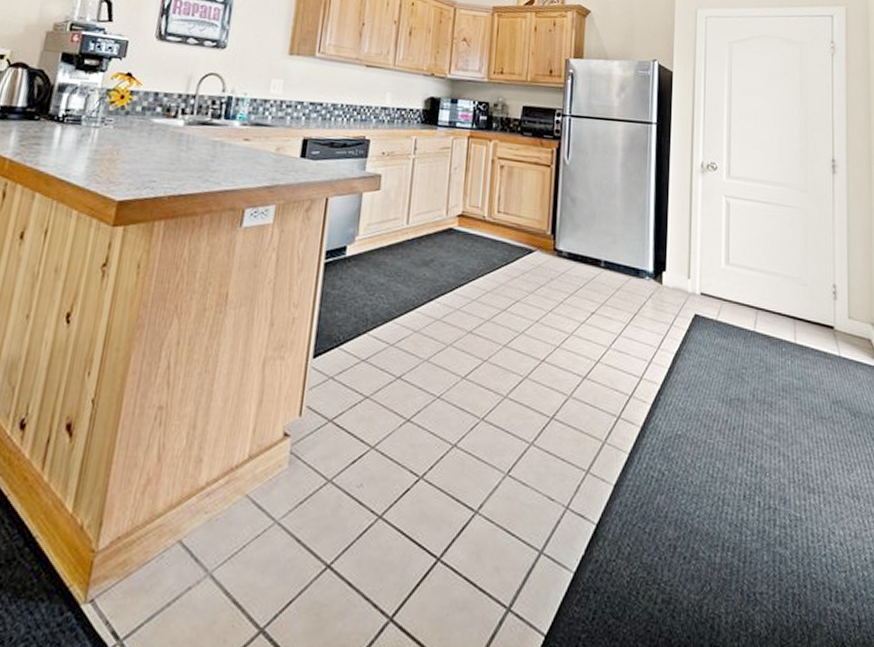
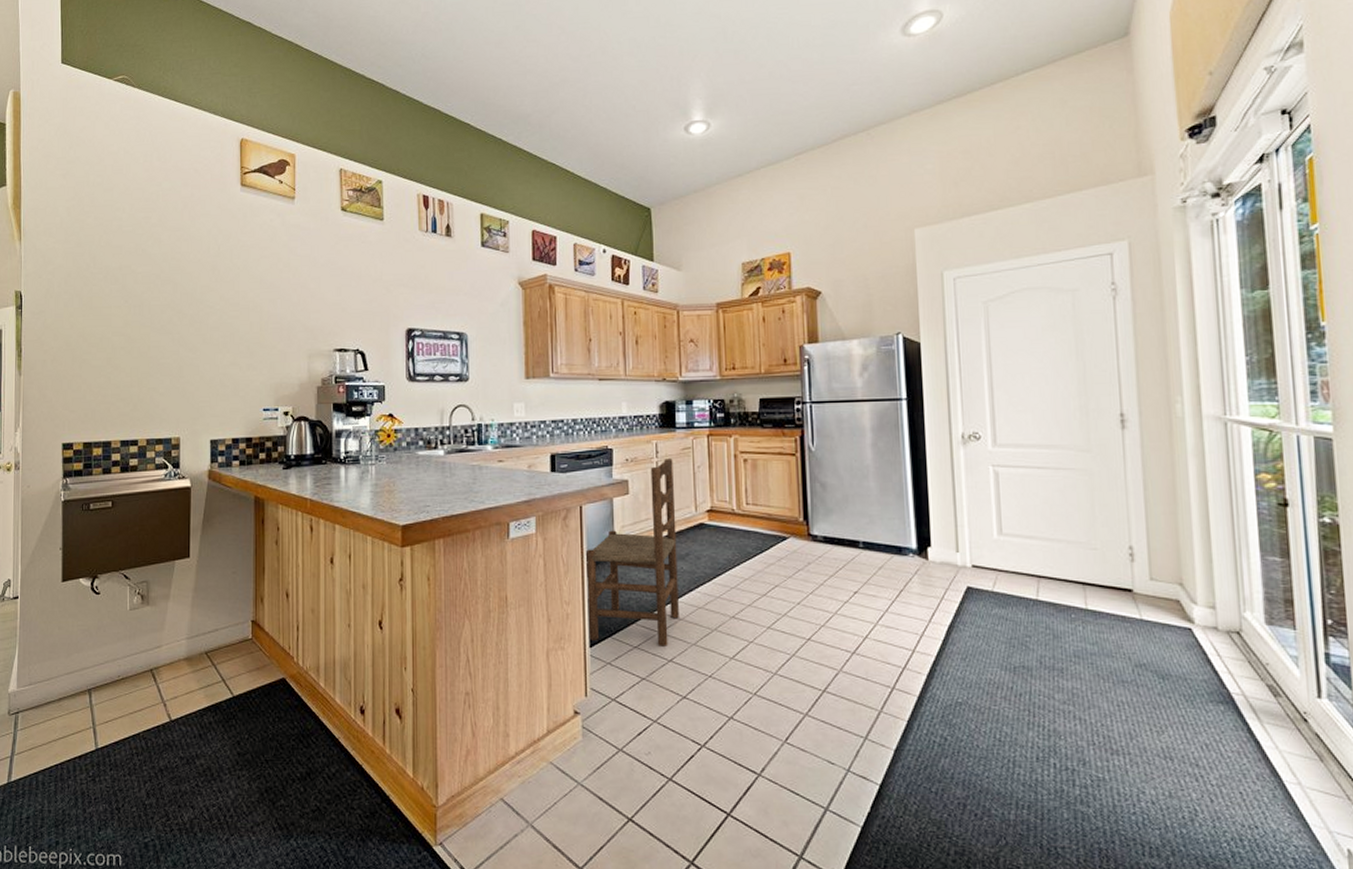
dining chair: none [313,156,430,361] -> present [586,459,679,647]

